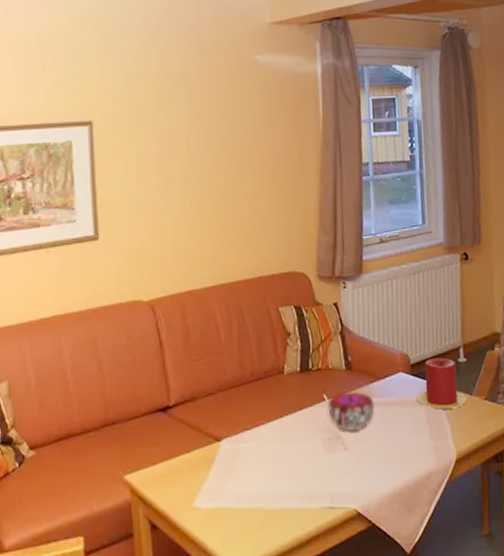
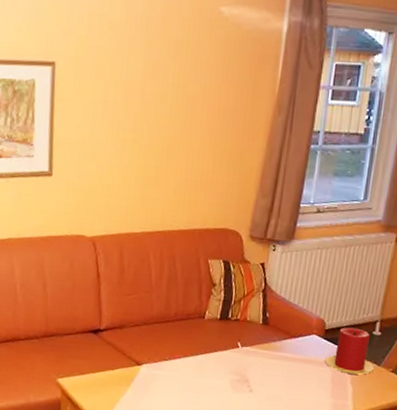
decorative bowl: present [328,391,375,431] -> none [240,343,284,378]

